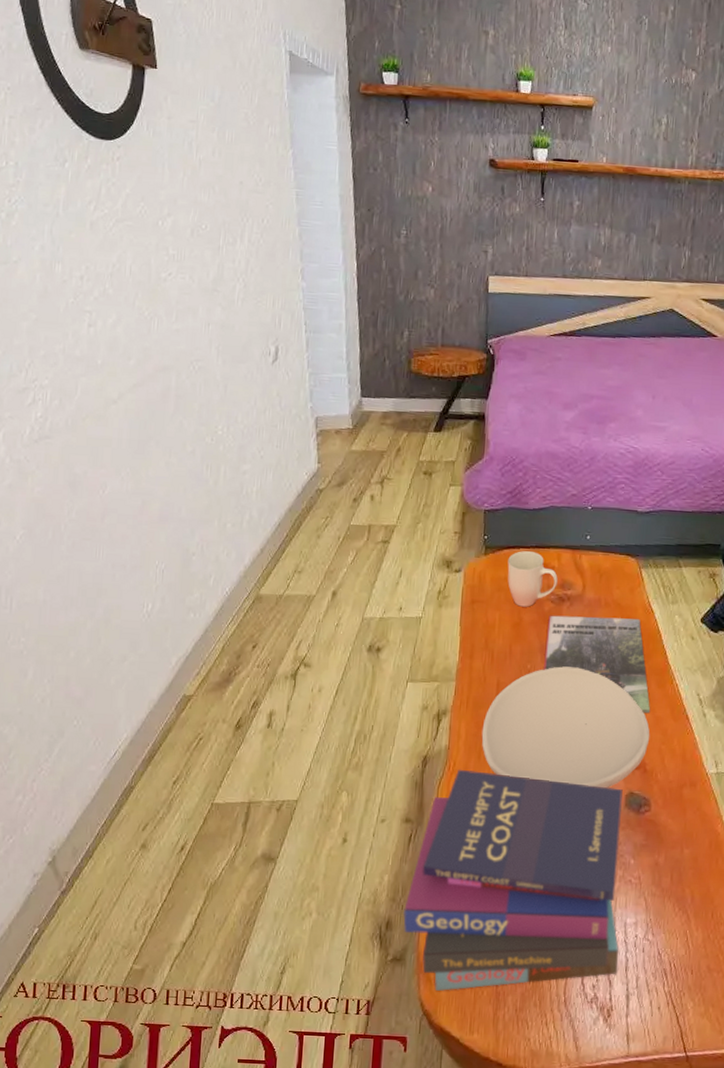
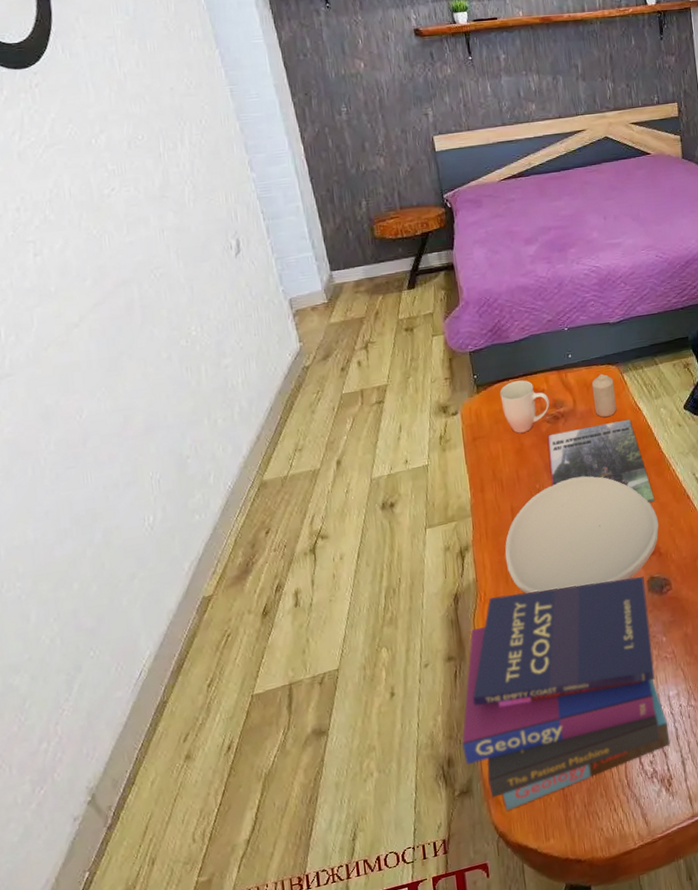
candle: none [604,563,630,611] -> present [591,374,617,417]

